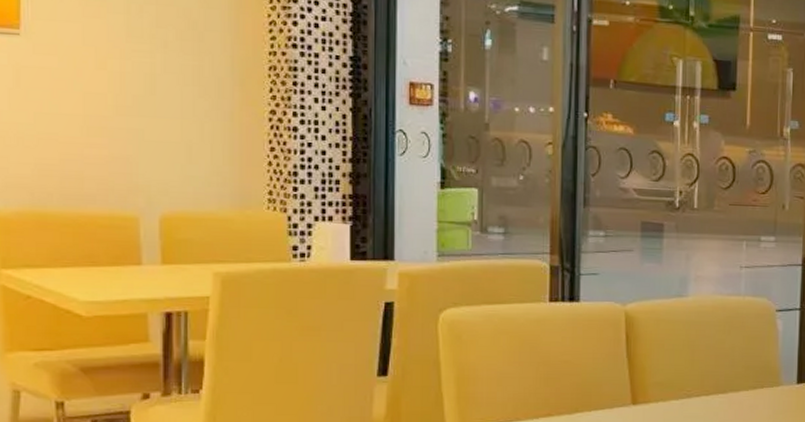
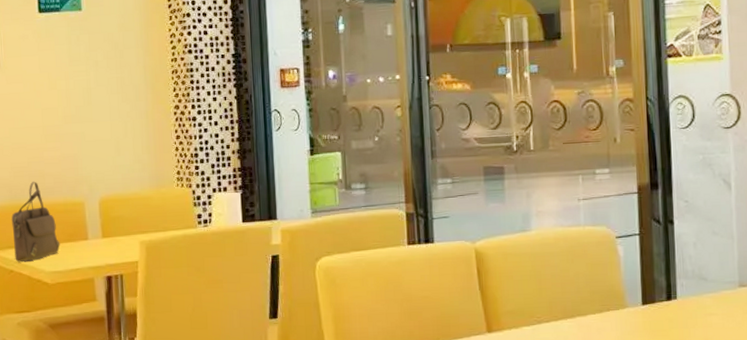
handbag: none [32,184,102,286] -> present [11,181,60,262]

